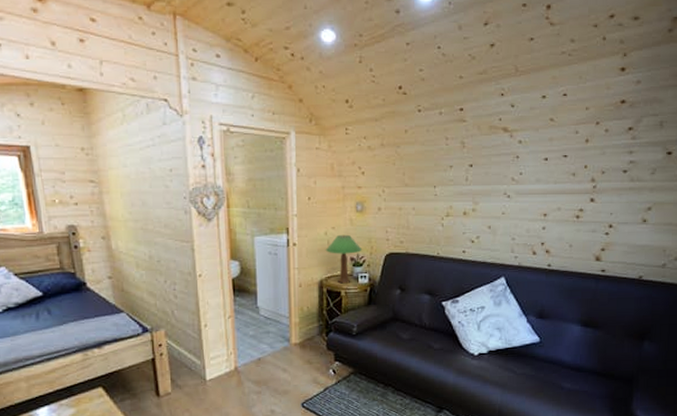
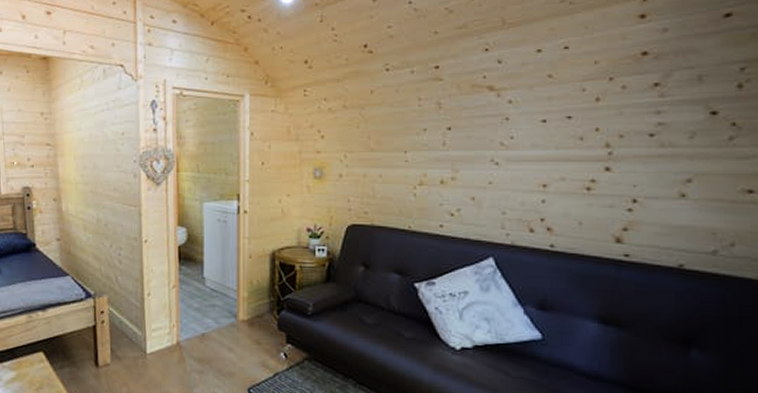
table lamp: present [325,234,362,285] -> none [278,202,320,258]

